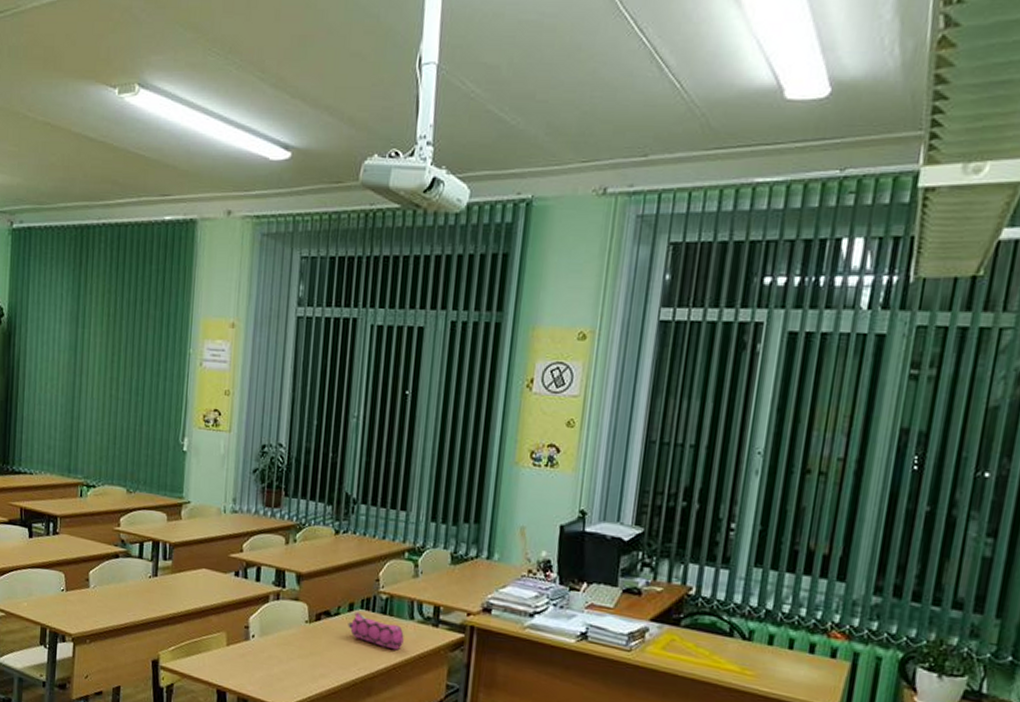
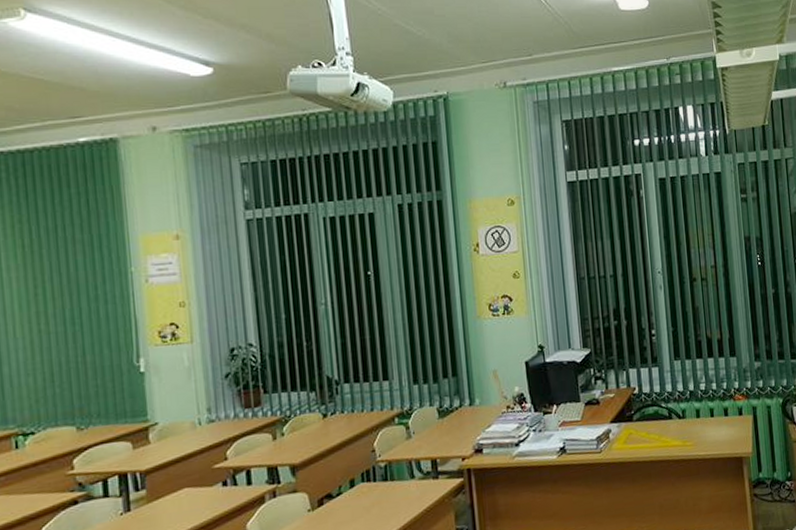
pencil case: present [348,612,404,650] -> none [352,486,409,513]

